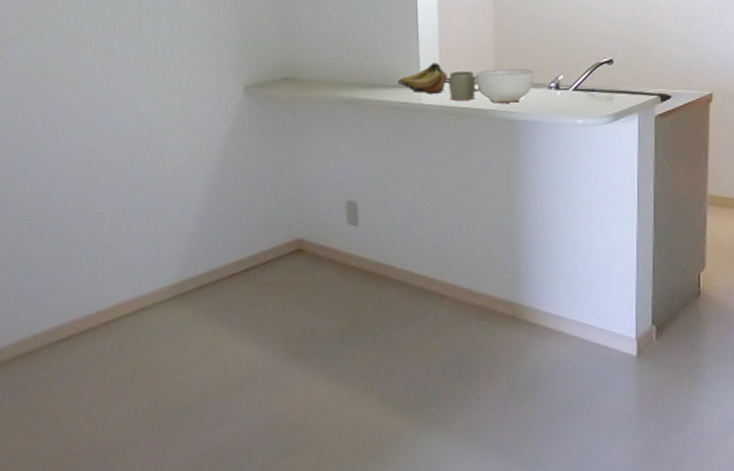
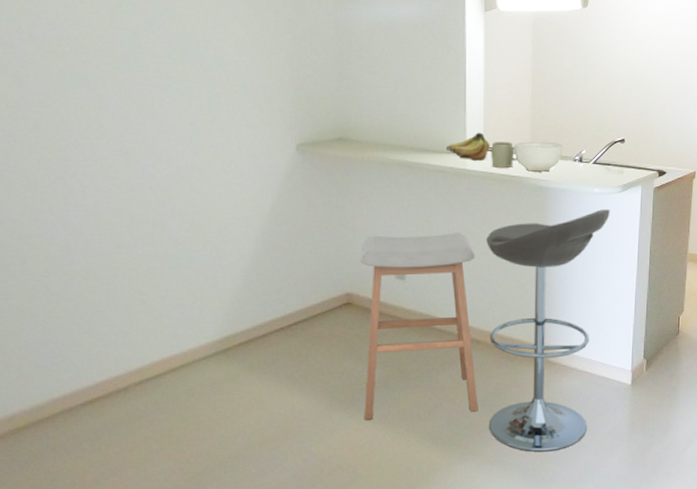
stool: none [310,174,445,376] -> present [360,233,478,420]
bar stool: none [447,143,598,430] -> present [486,209,610,452]

